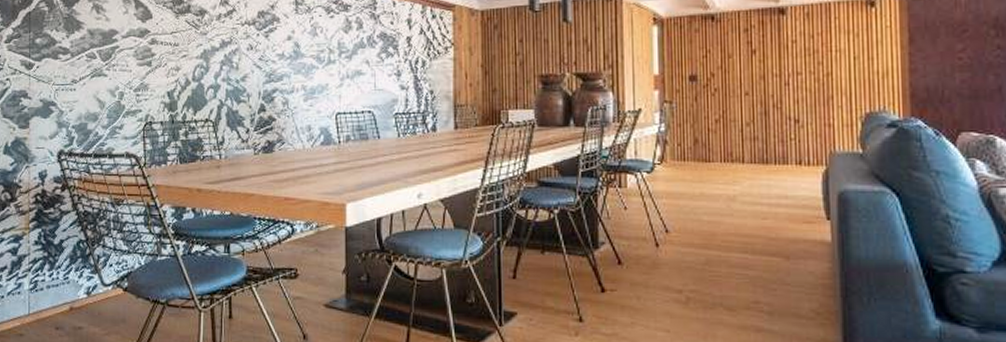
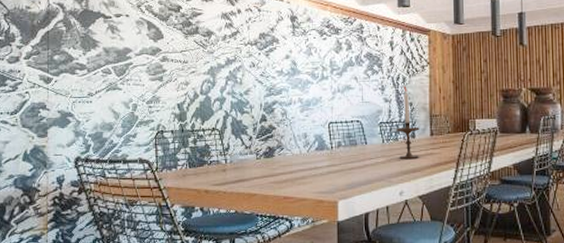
candlestick: none [414,70,441,157] -> present [396,86,419,160]

